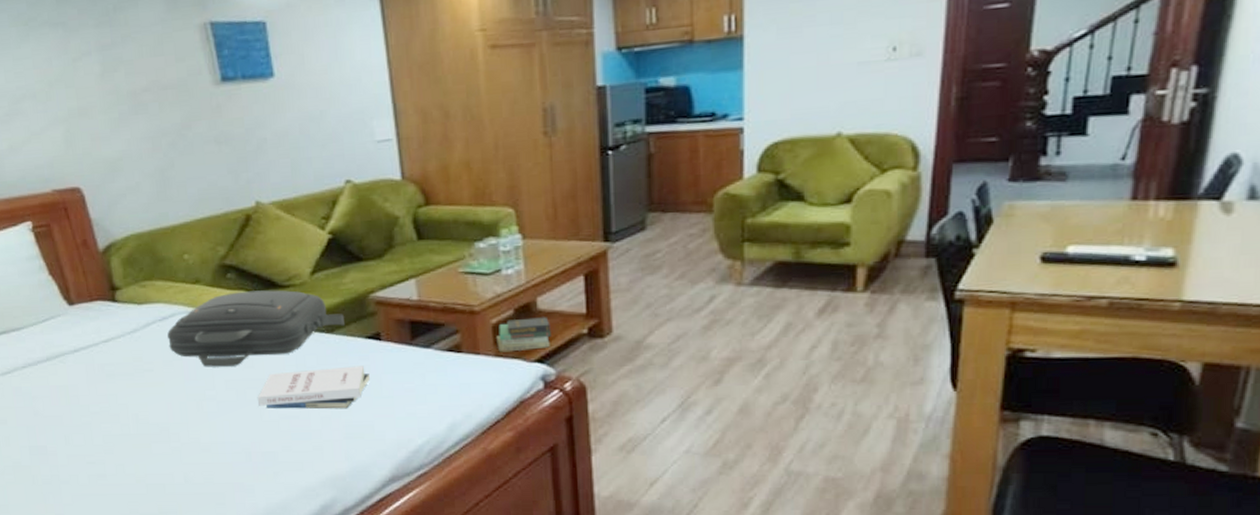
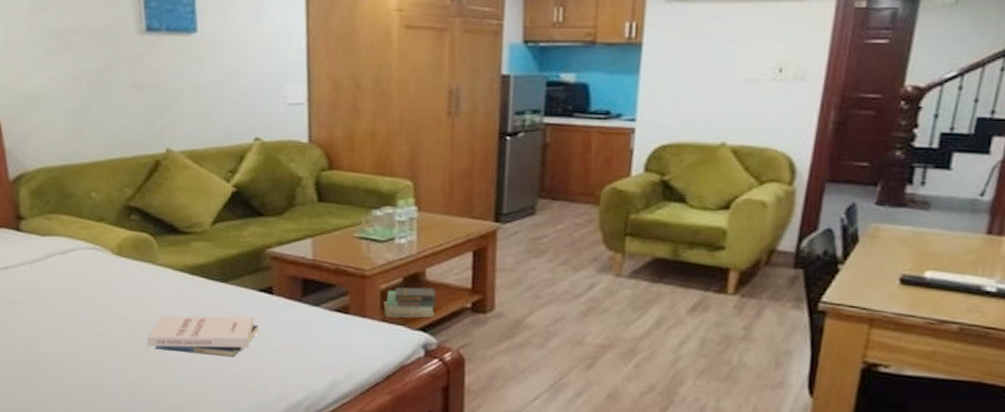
laptop bag: present [167,290,344,367] -> none [66,233,239,305]

